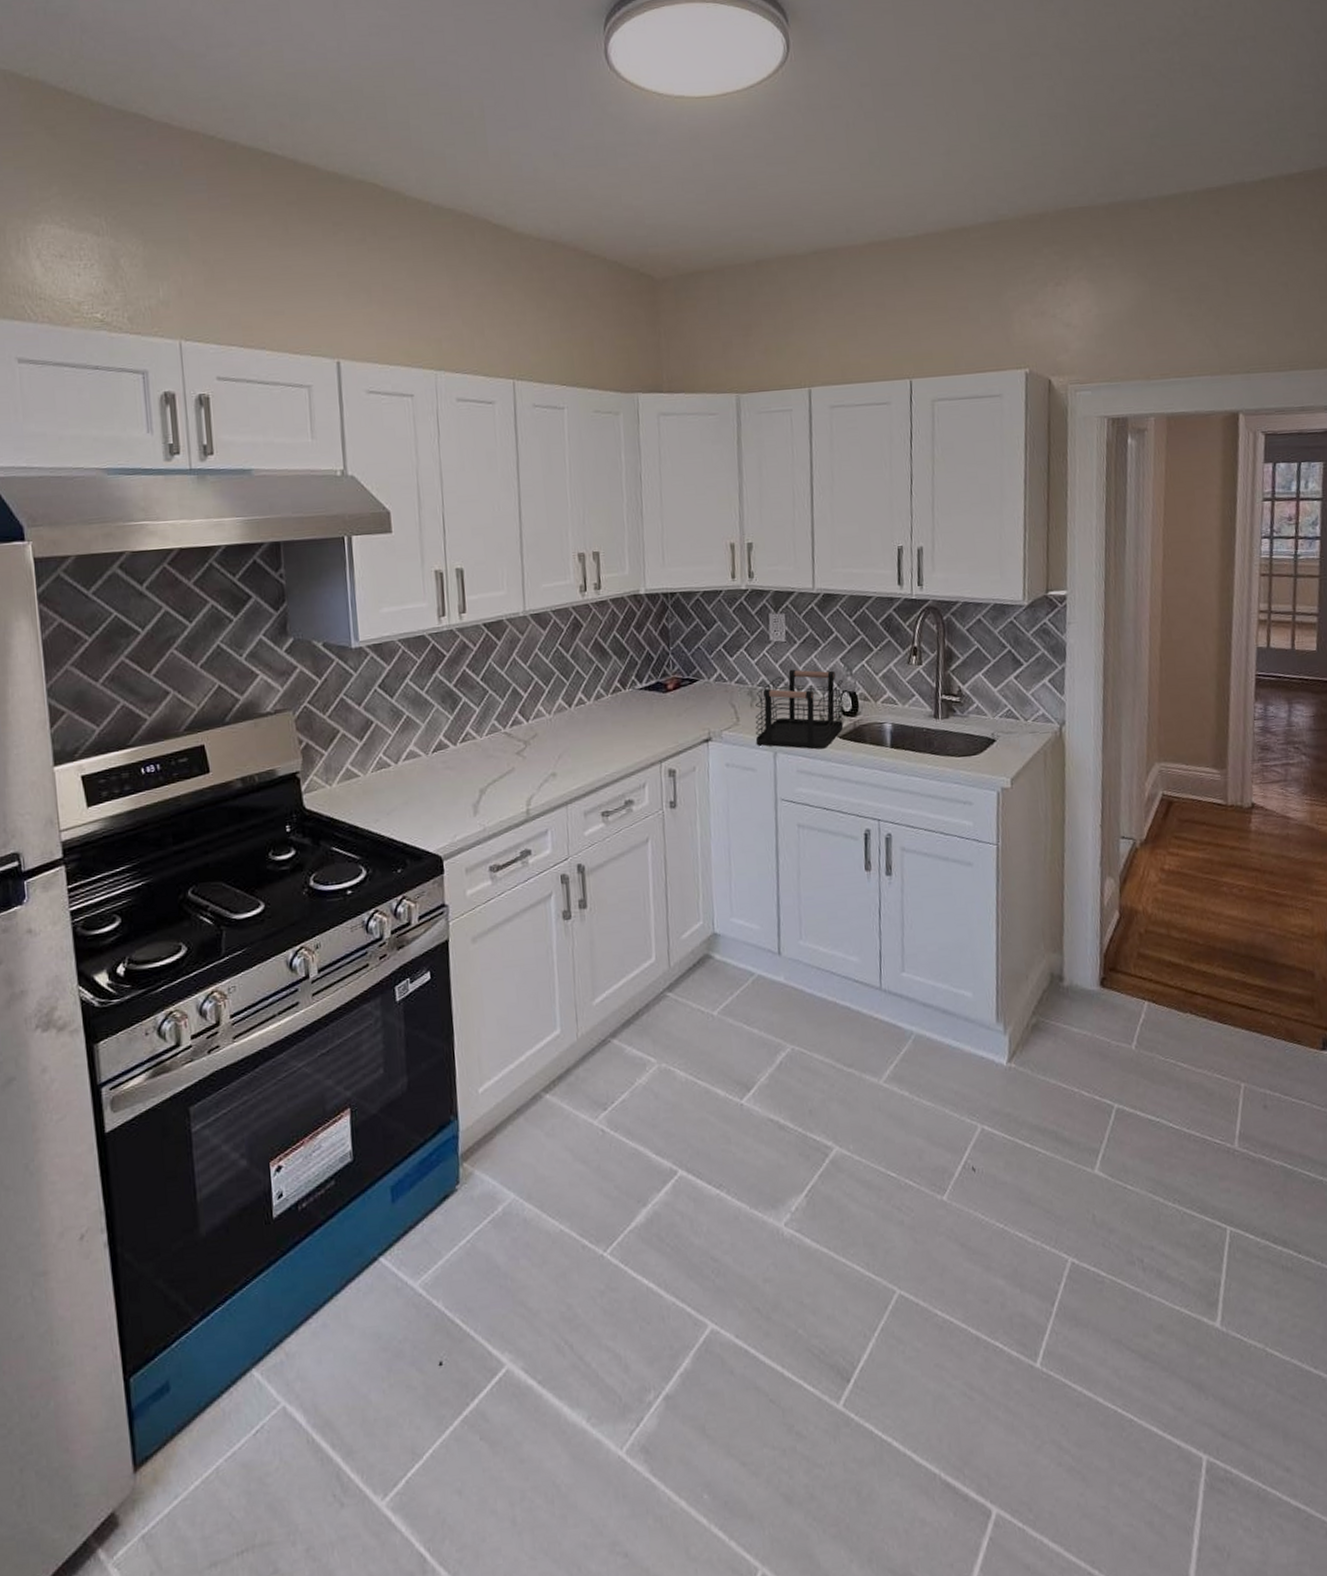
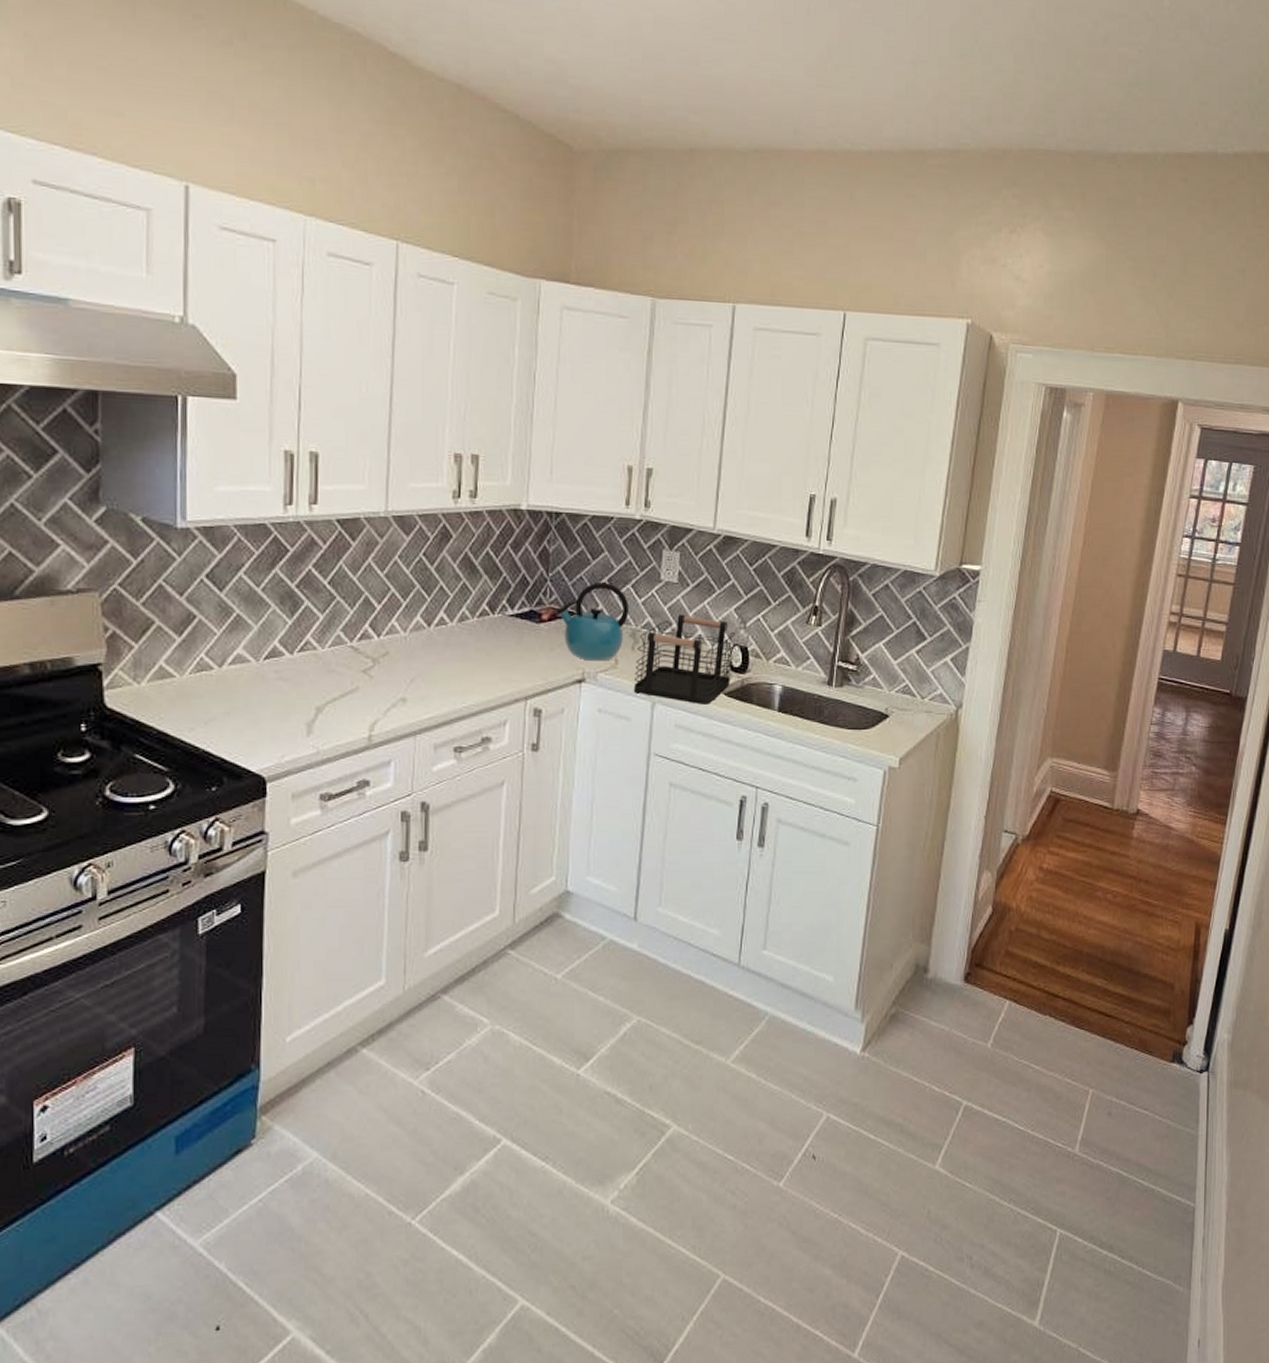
kettle: none [680,649,745,721] -> present [557,582,629,661]

